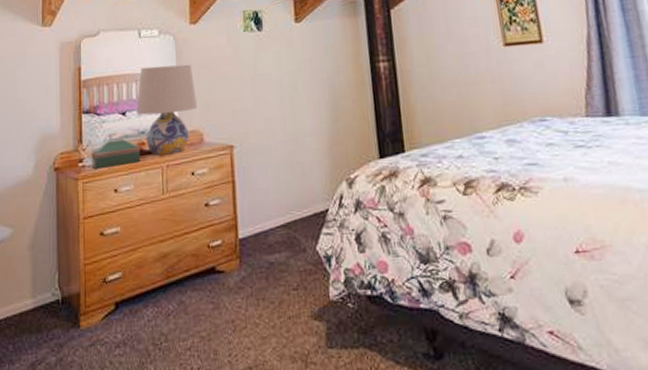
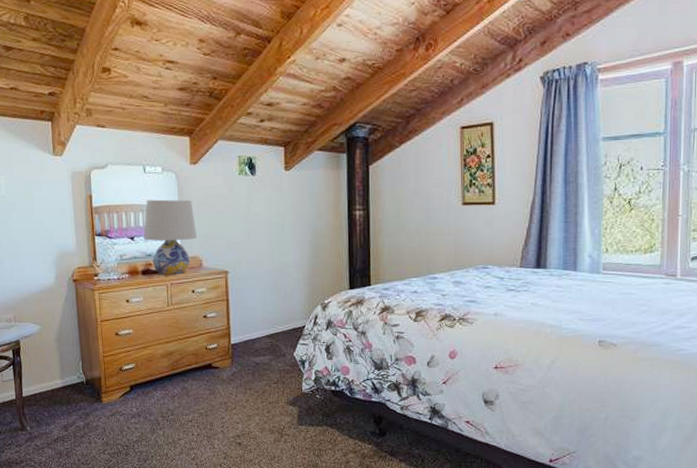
jewelry box: present [91,139,140,170] -> none [104,260,148,283]

